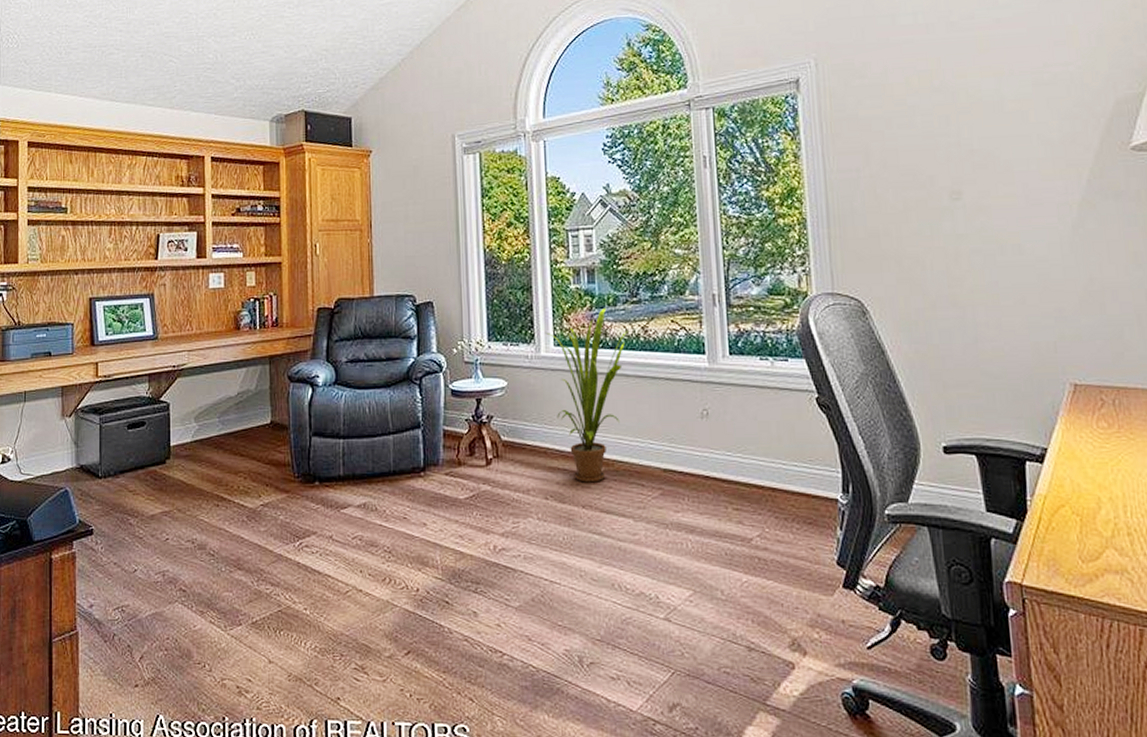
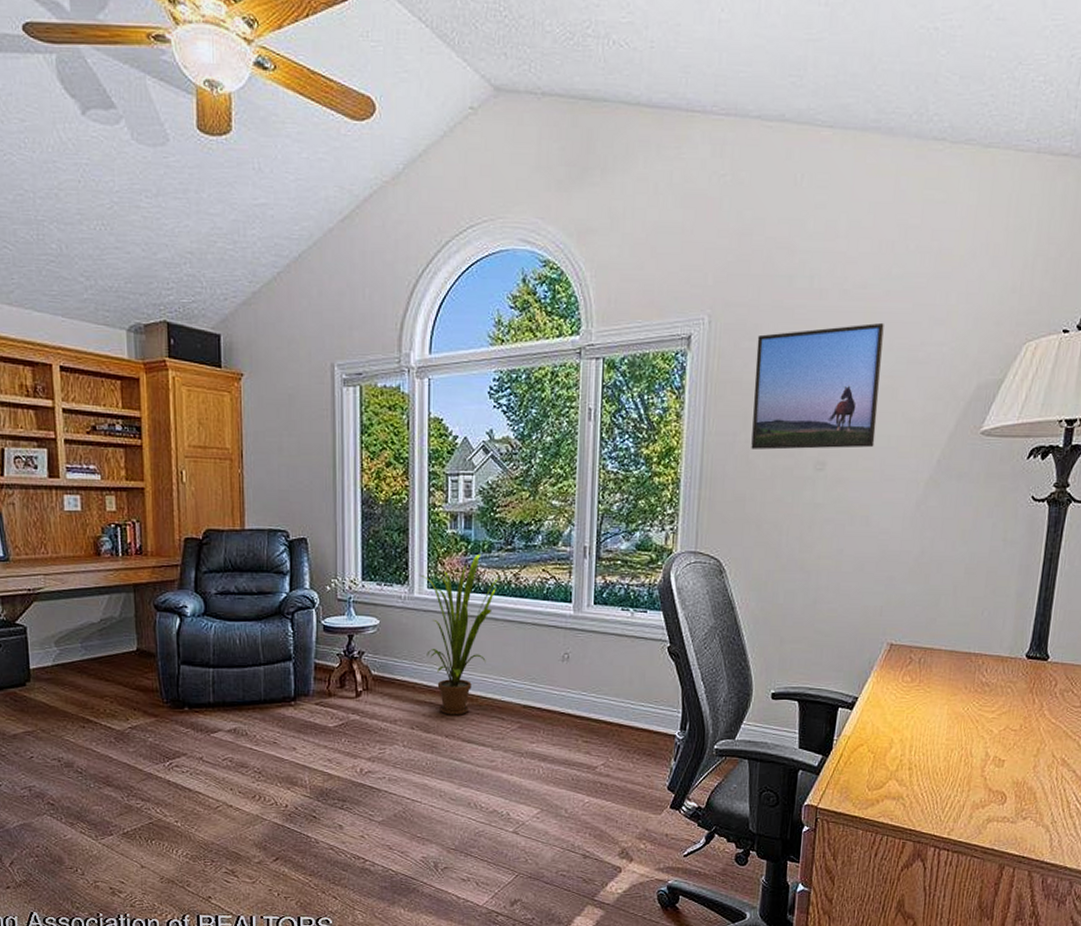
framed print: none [868,49,1013,183] -> present [751,322,884,450]

